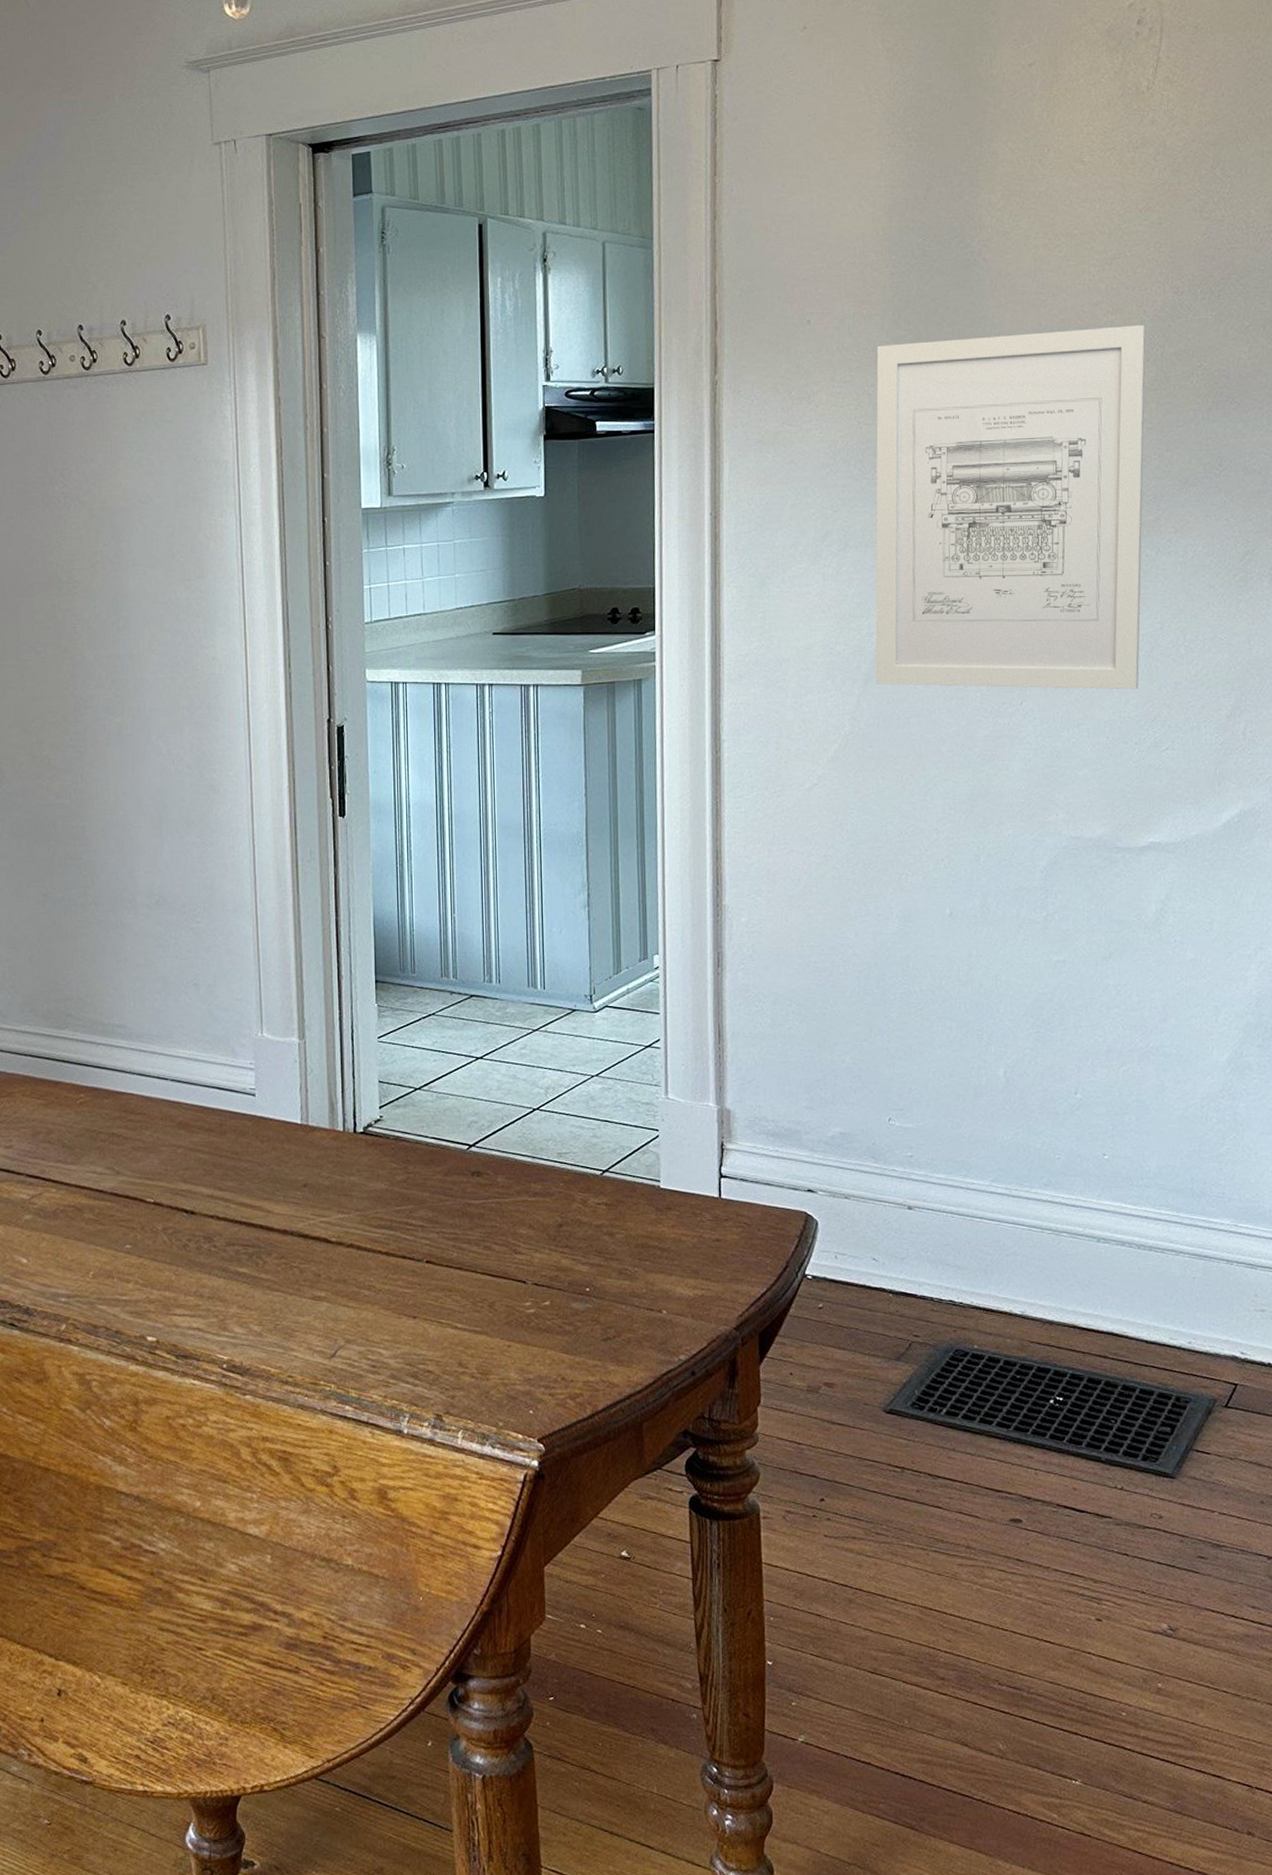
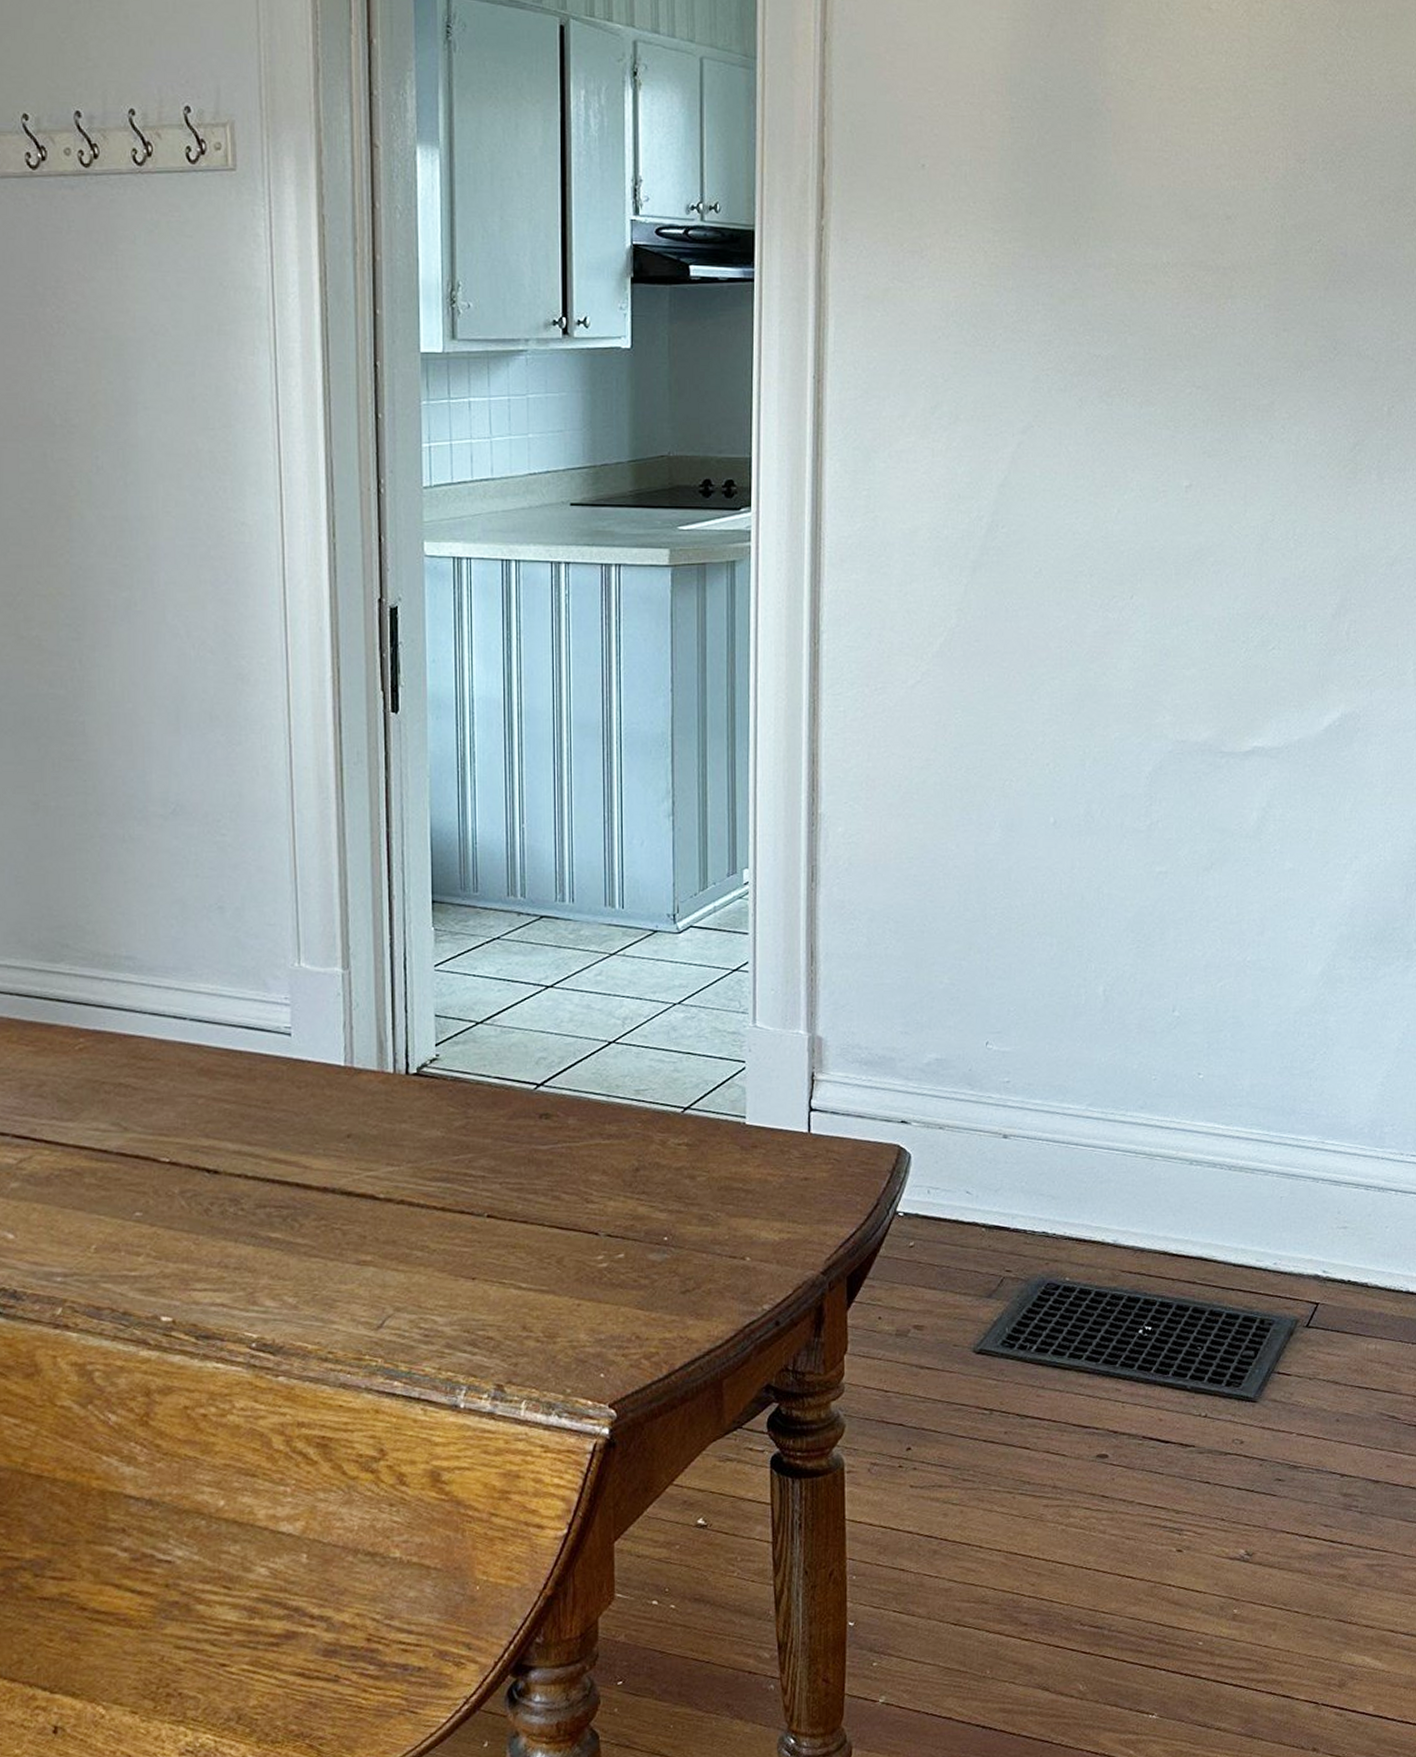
wall art: present [875,324,1146,690] -> none [984,192,1267,585]

